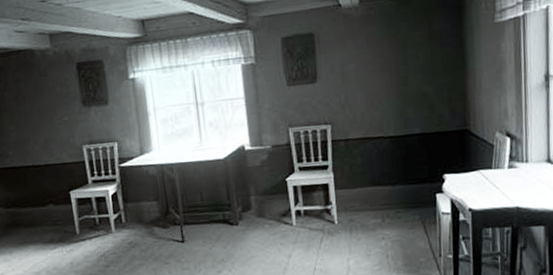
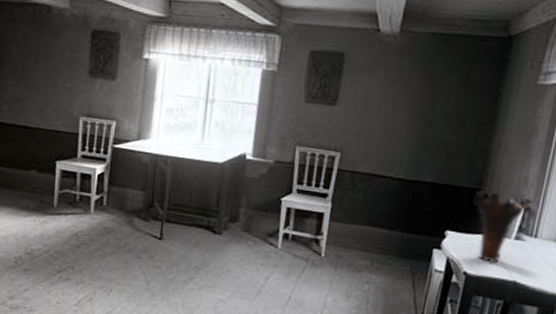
vase: none [461,127,517,195] -> present [472,191,534,264]

